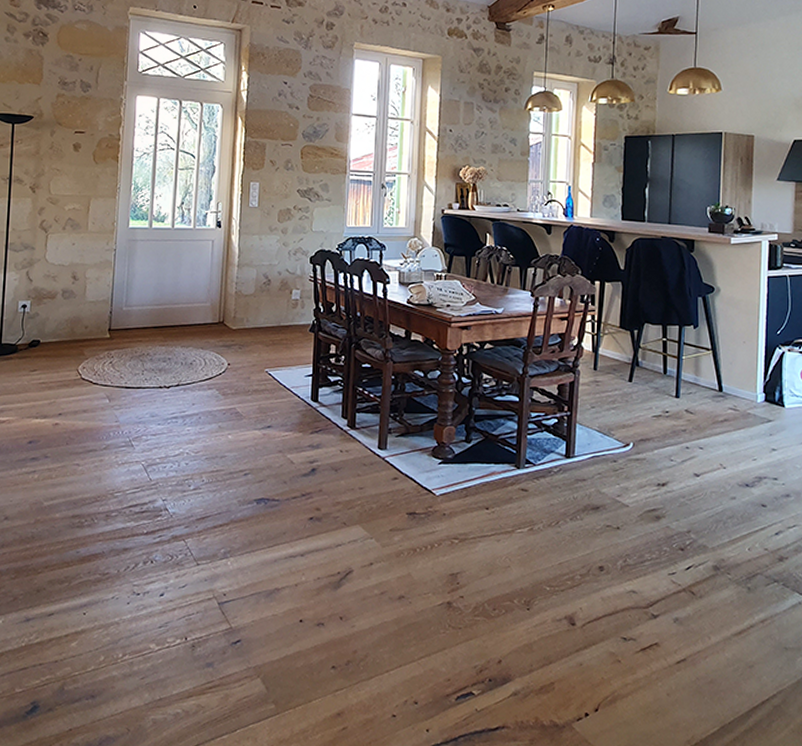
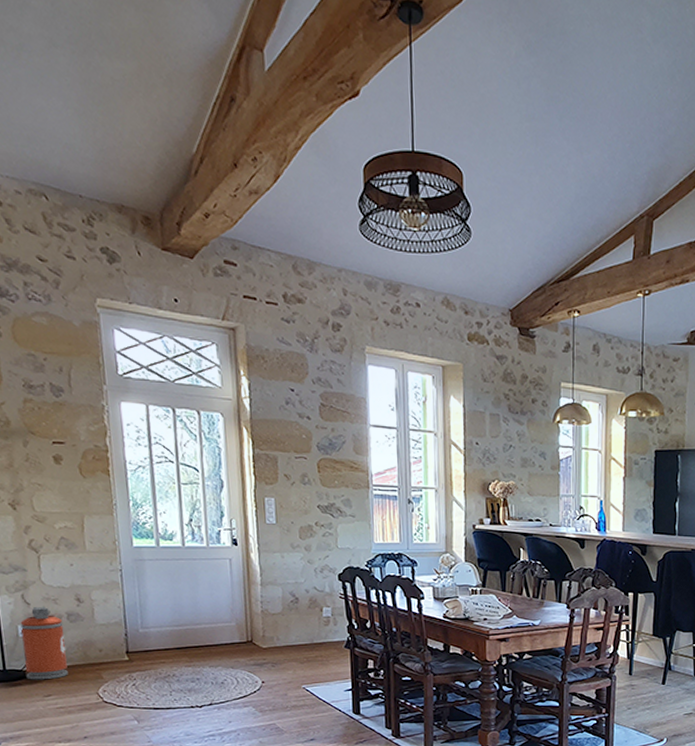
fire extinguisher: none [18,283,58,355] -> present [20,606,68,680]

